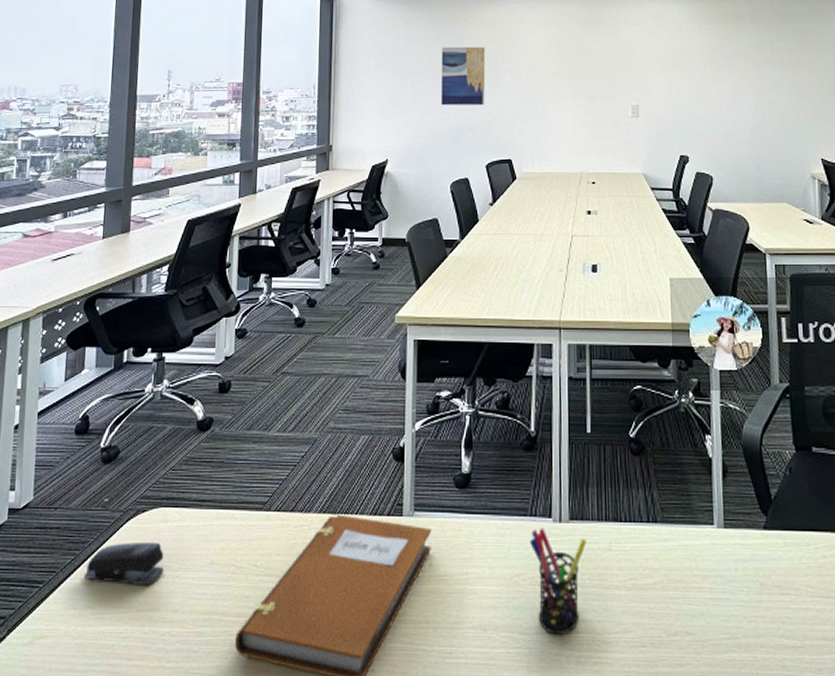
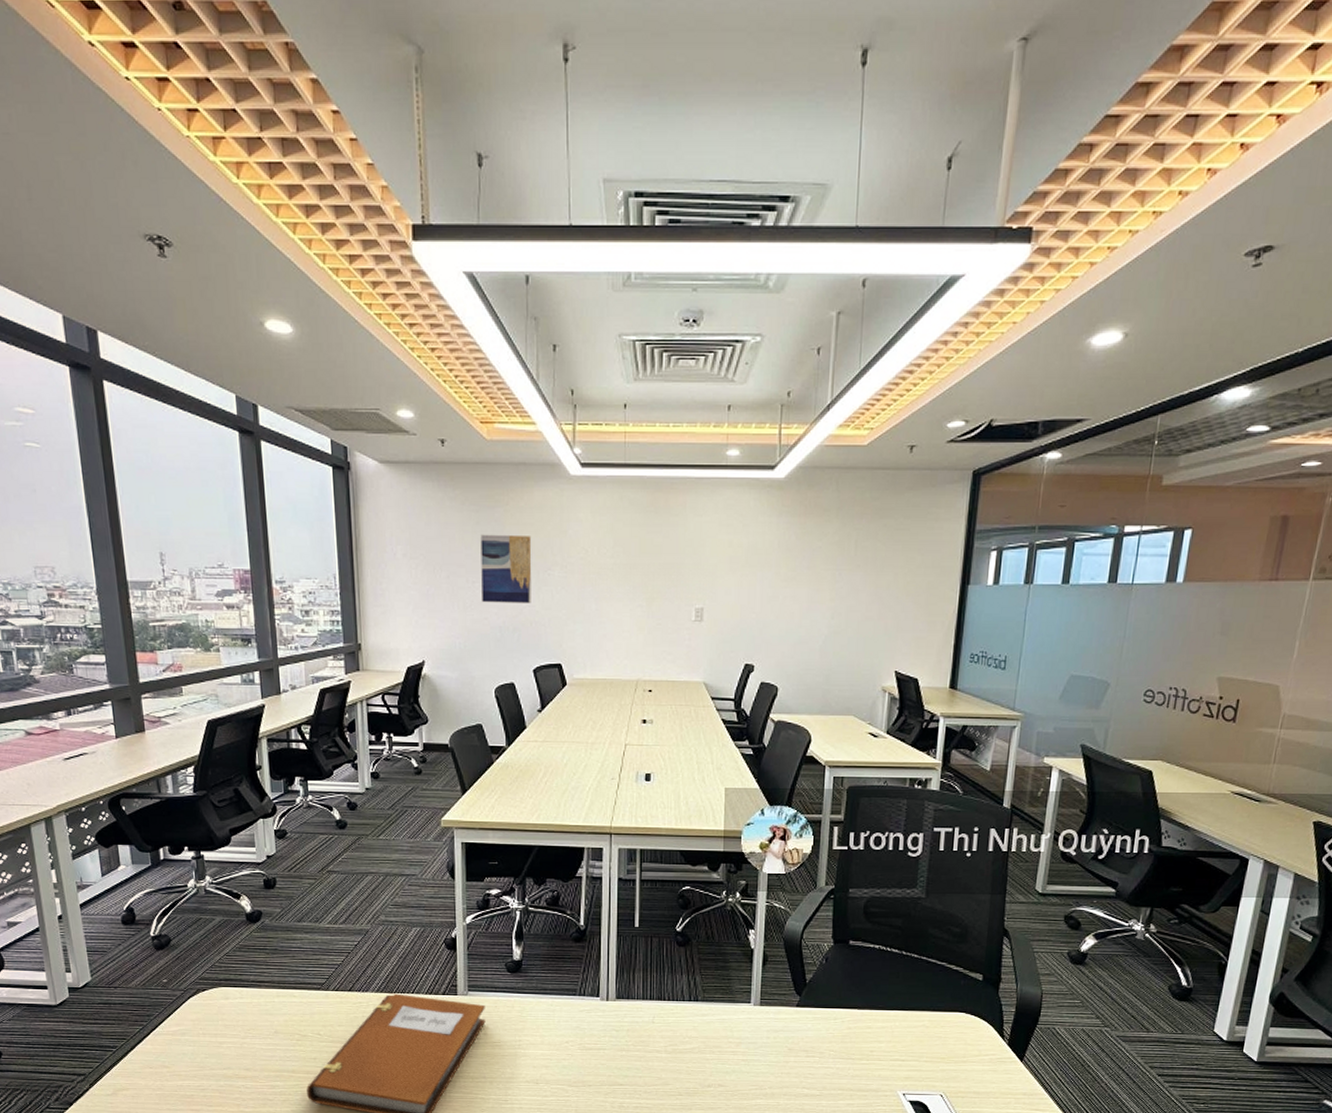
stapler: present [83,541,164,585] -> none [154,1015,231,1049]
pen holder: present [530,527,586,636] -> none [579,1005,631,1088]

